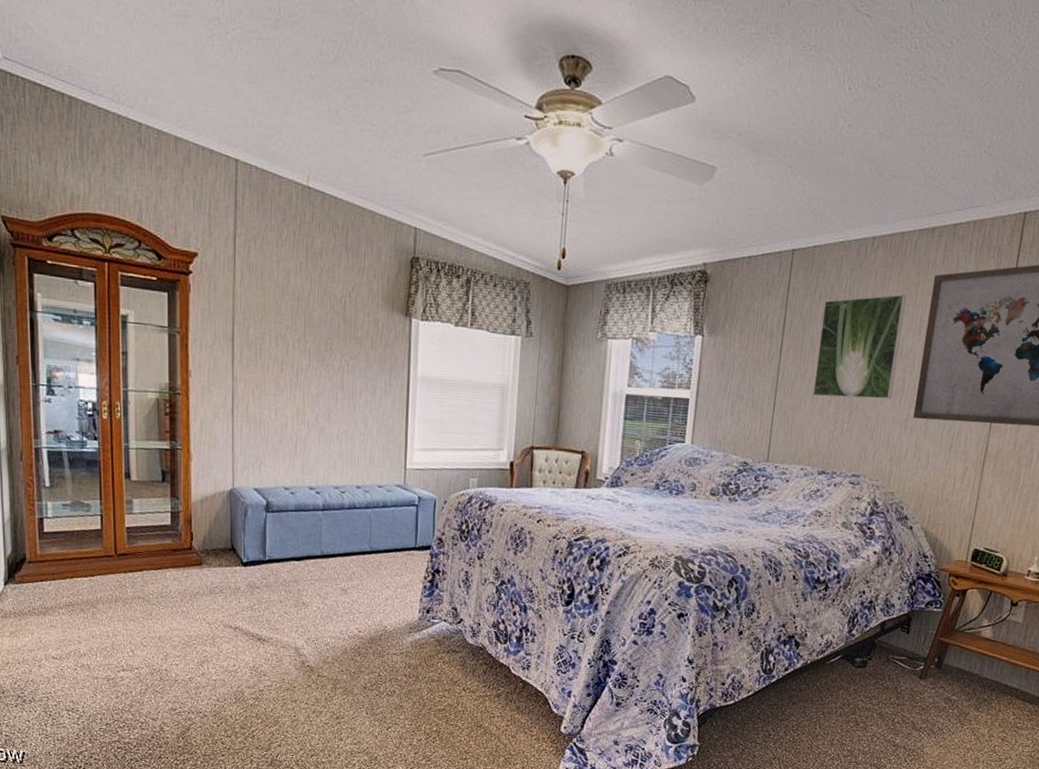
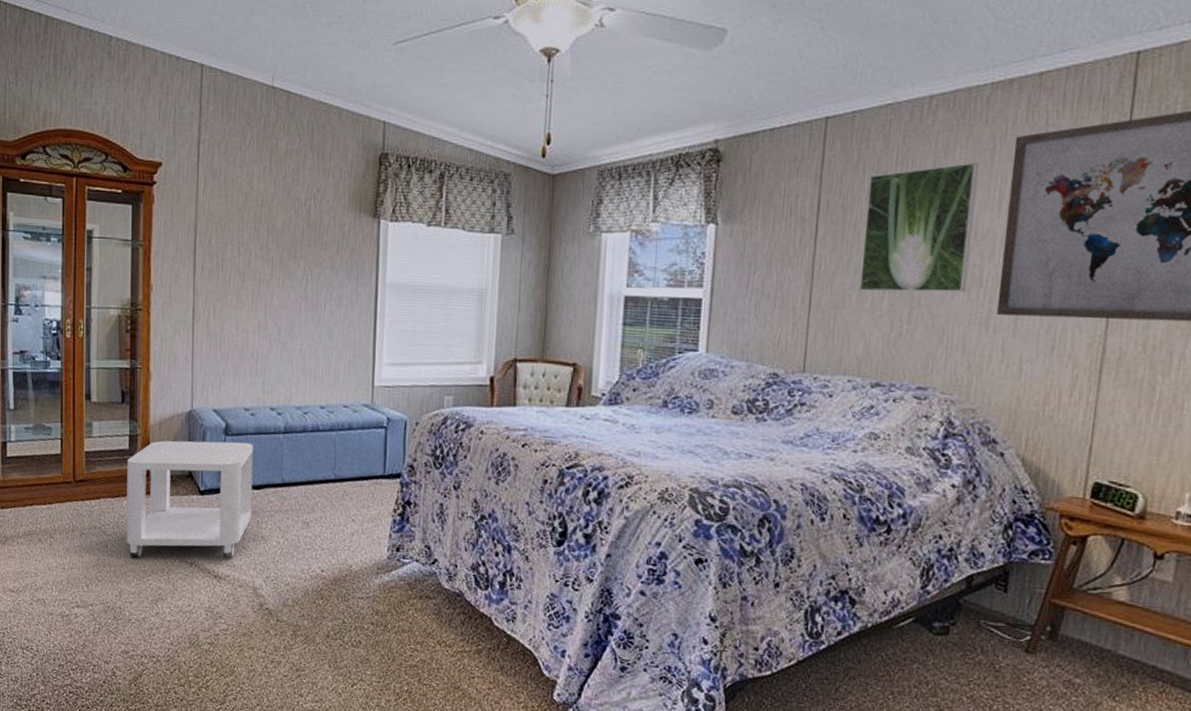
side table: none [170,516,294,624] -> present [126,440,253,558]

